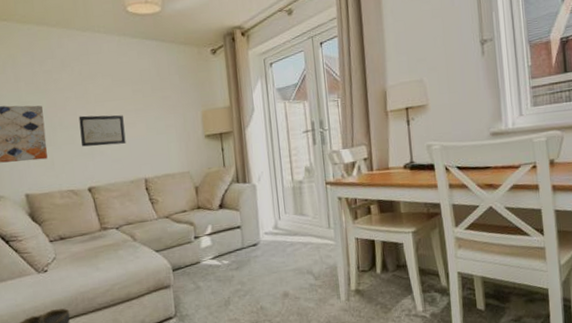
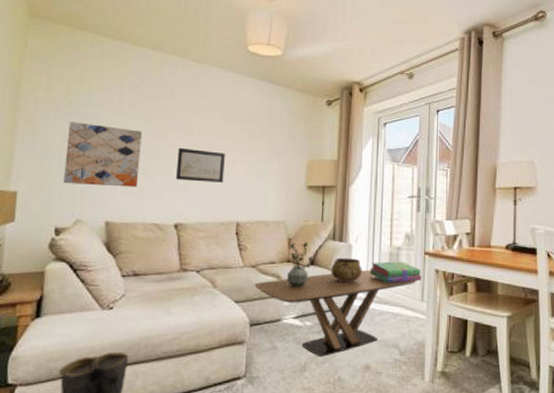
coffee table: none [170,205,322,290] -> present [254,269,417,356]
potted plant: none [197,187,222,232] -> present [286,242,314,288]
decorative bowl: none [239,197,269,221] -> present [331,257,362,283]
stack of books: none [275,194,327,216] -> present [369,261,422,284]

